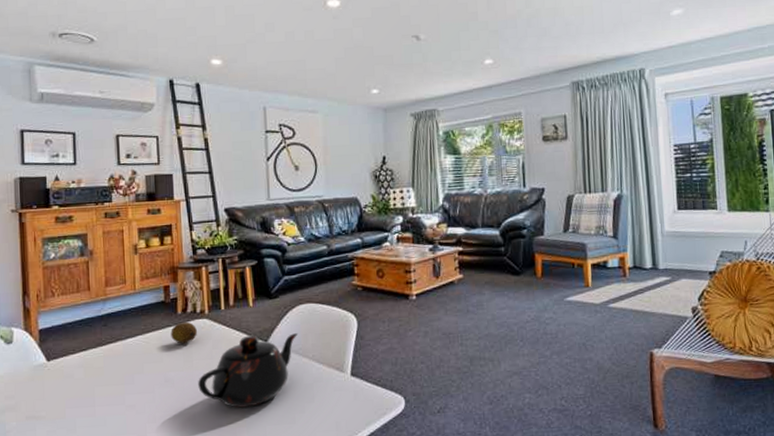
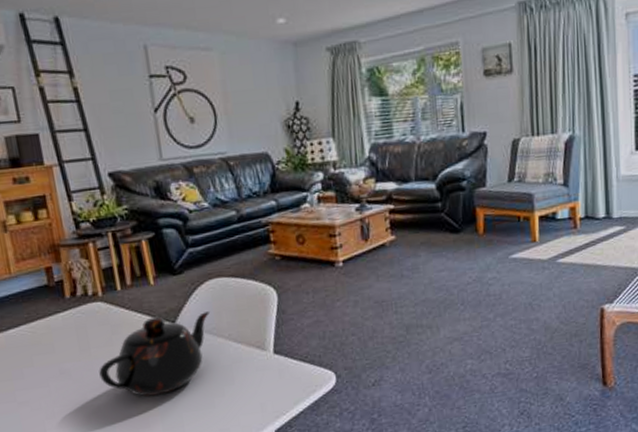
fruit: present [171,321,198,344] -> none [59,306,92,332]

